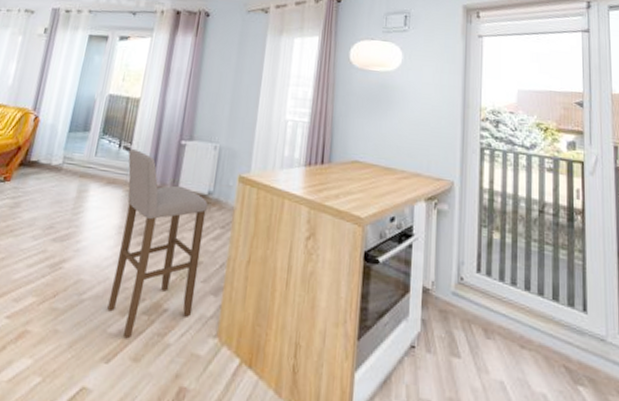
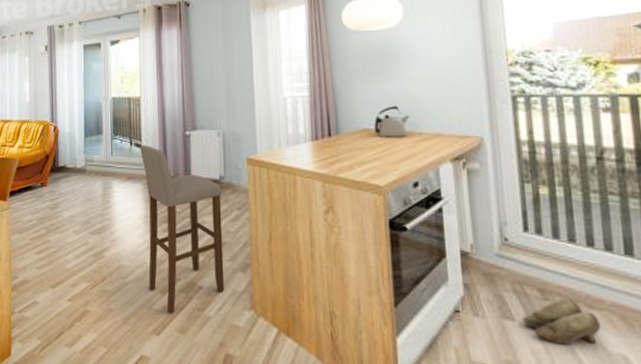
kettle: none [363,142,396,173] -> present [374,106,410,139]
slippers: none [467,337,529,383] -> present [523,298,602,345]

